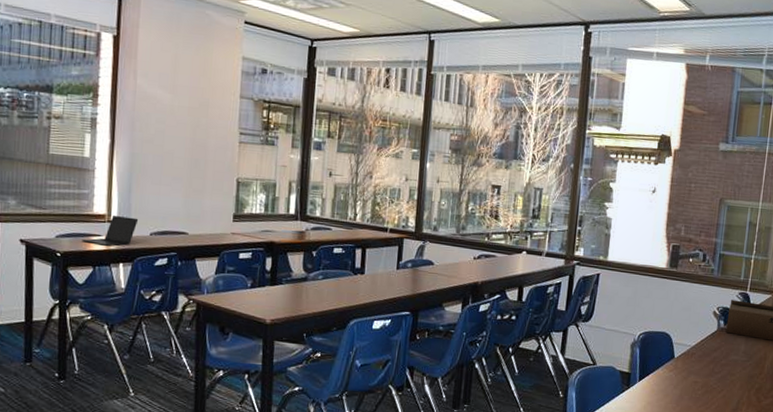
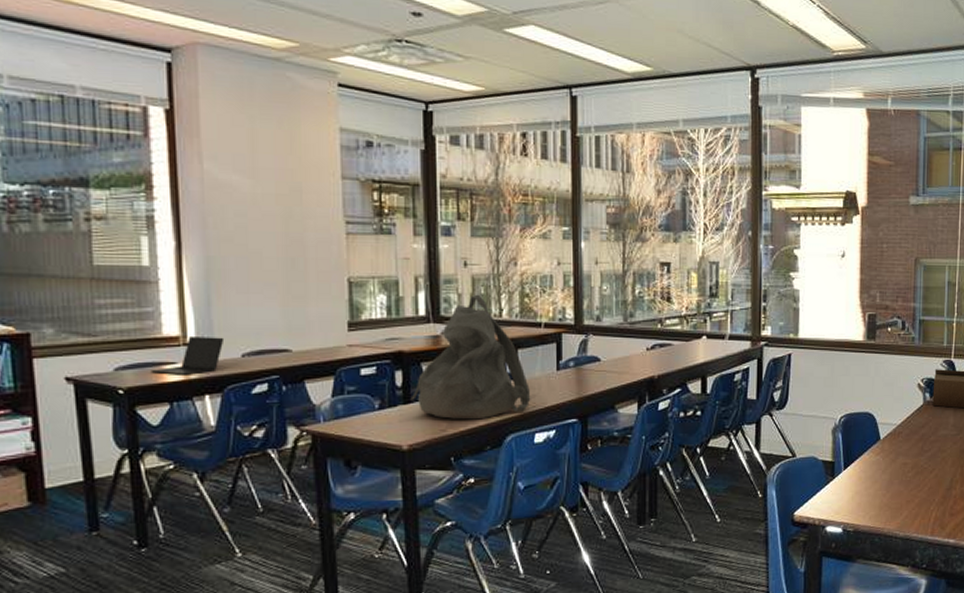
backpack: none [276,200,374,305] -> present [410,294,531,420]

